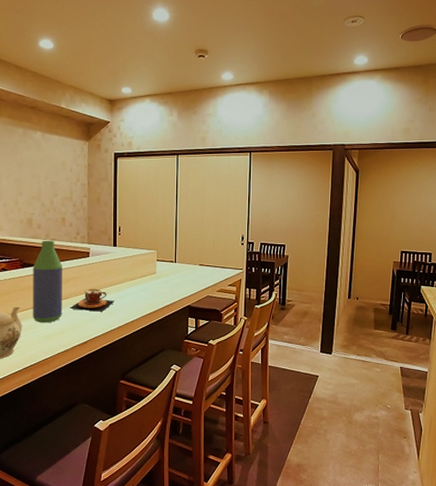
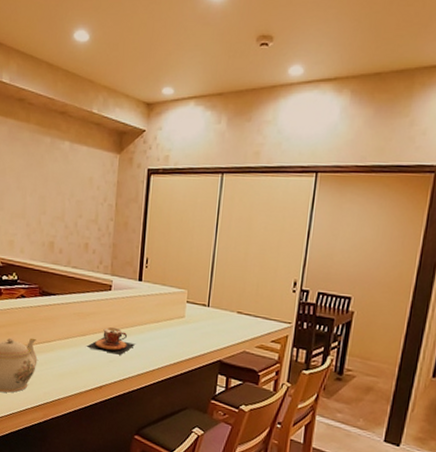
bottle: present [33,240,62,323] -> none [48,267,82,360]

